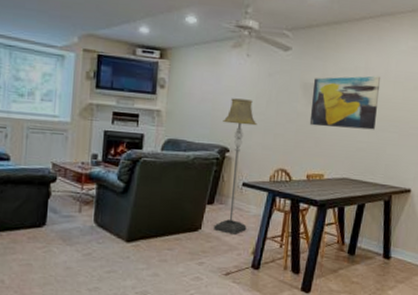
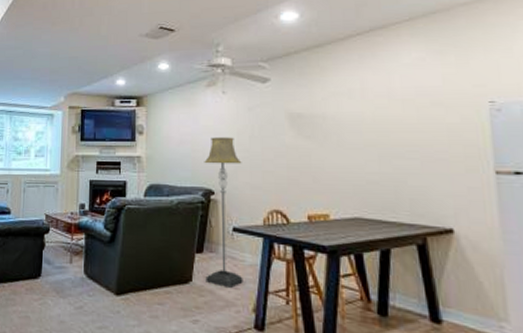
wall art: present [309,76,381,130] -> none [300,96,386,159]

